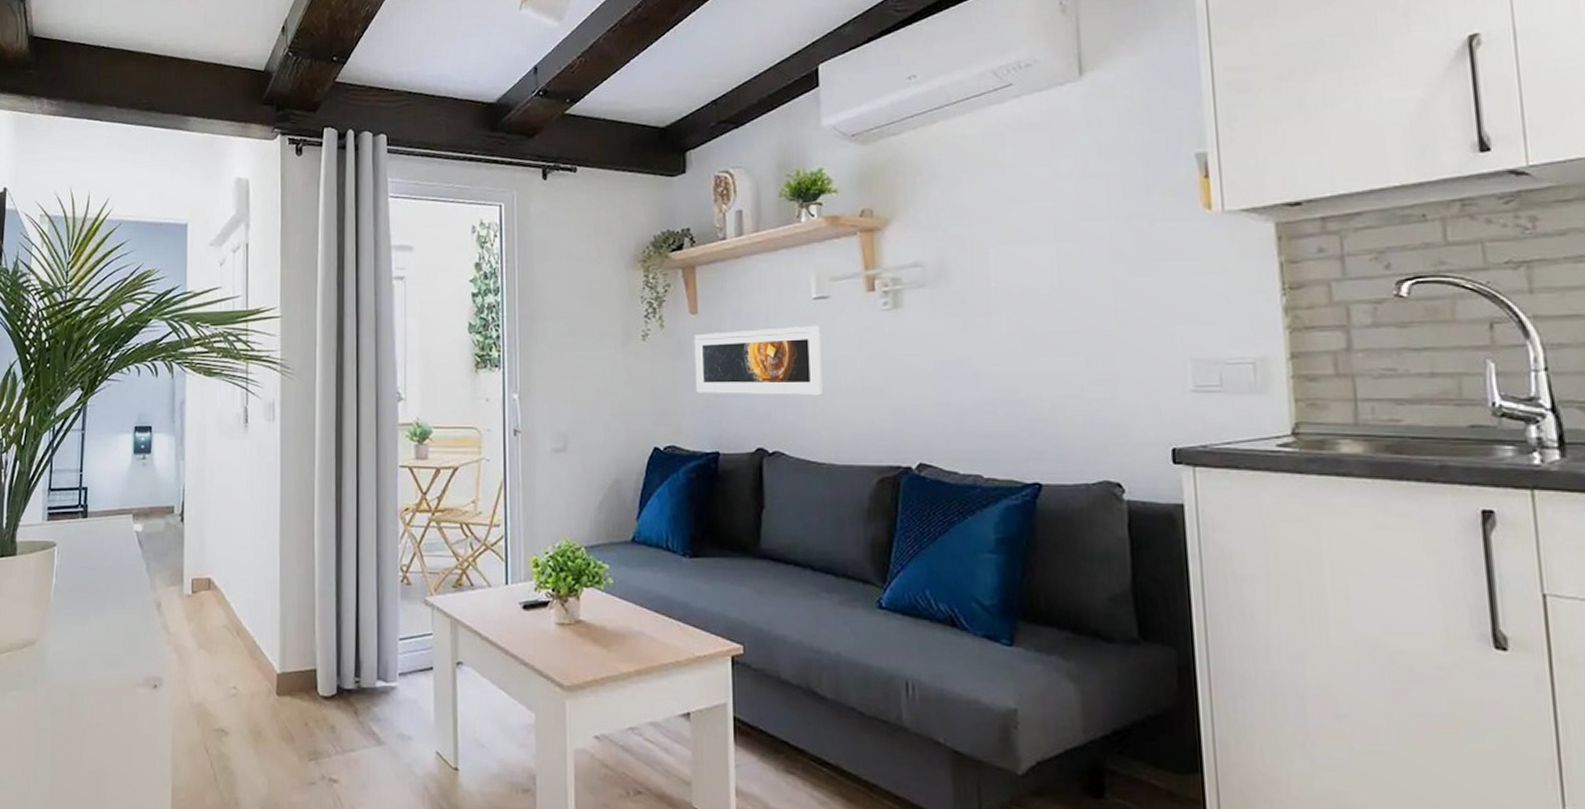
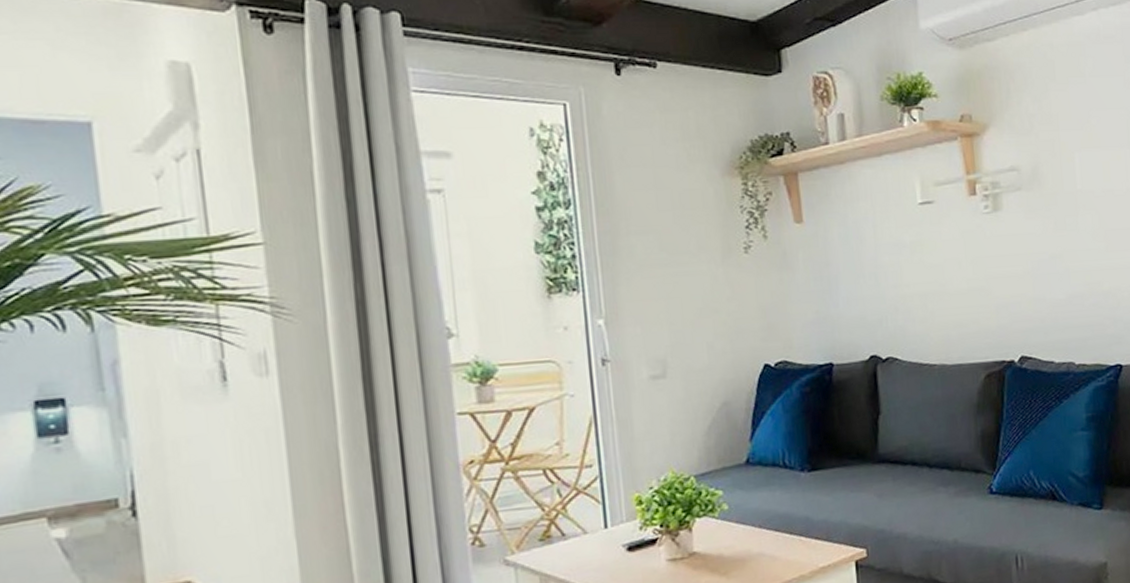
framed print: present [694,325,824,396] -> none [800,230,933,306]

